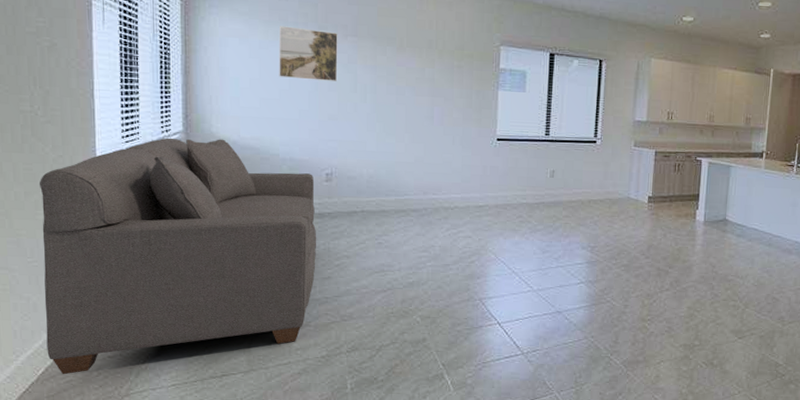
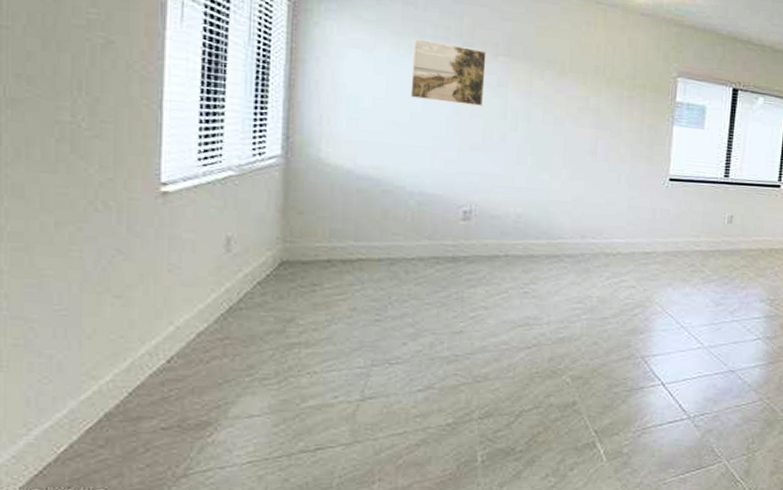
sofa: present [39,137,317,375] -> none [73,162,449,452]

